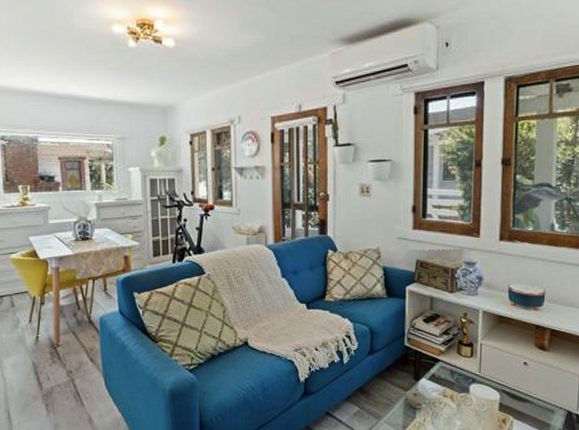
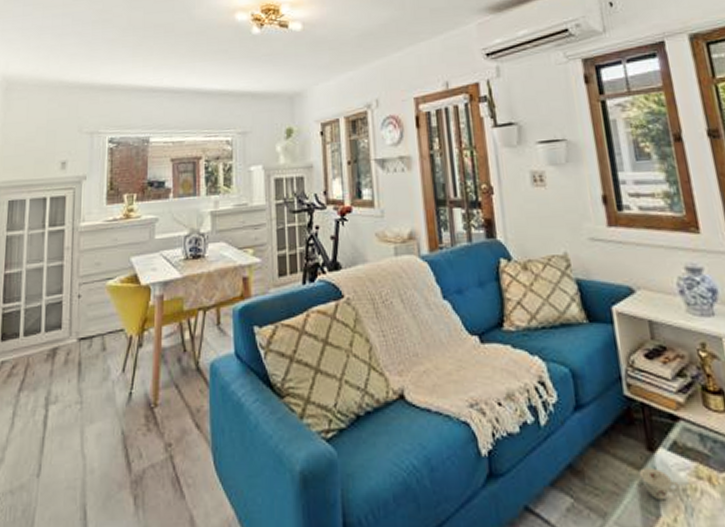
decorative box: present [413,255,468,293] -> none [618,261,699,314]

